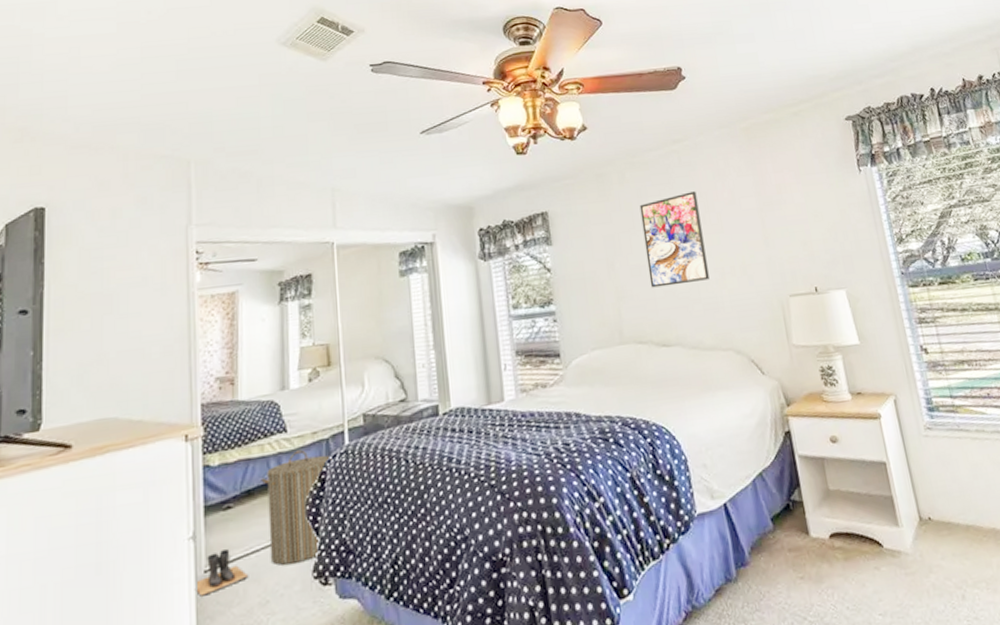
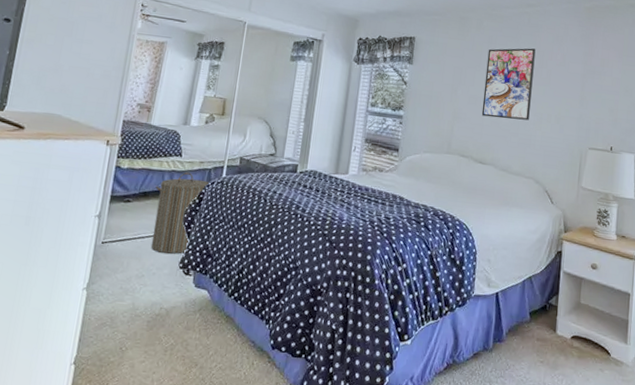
boots: present [194,549,249,597] -> none [92,230,133,260]

